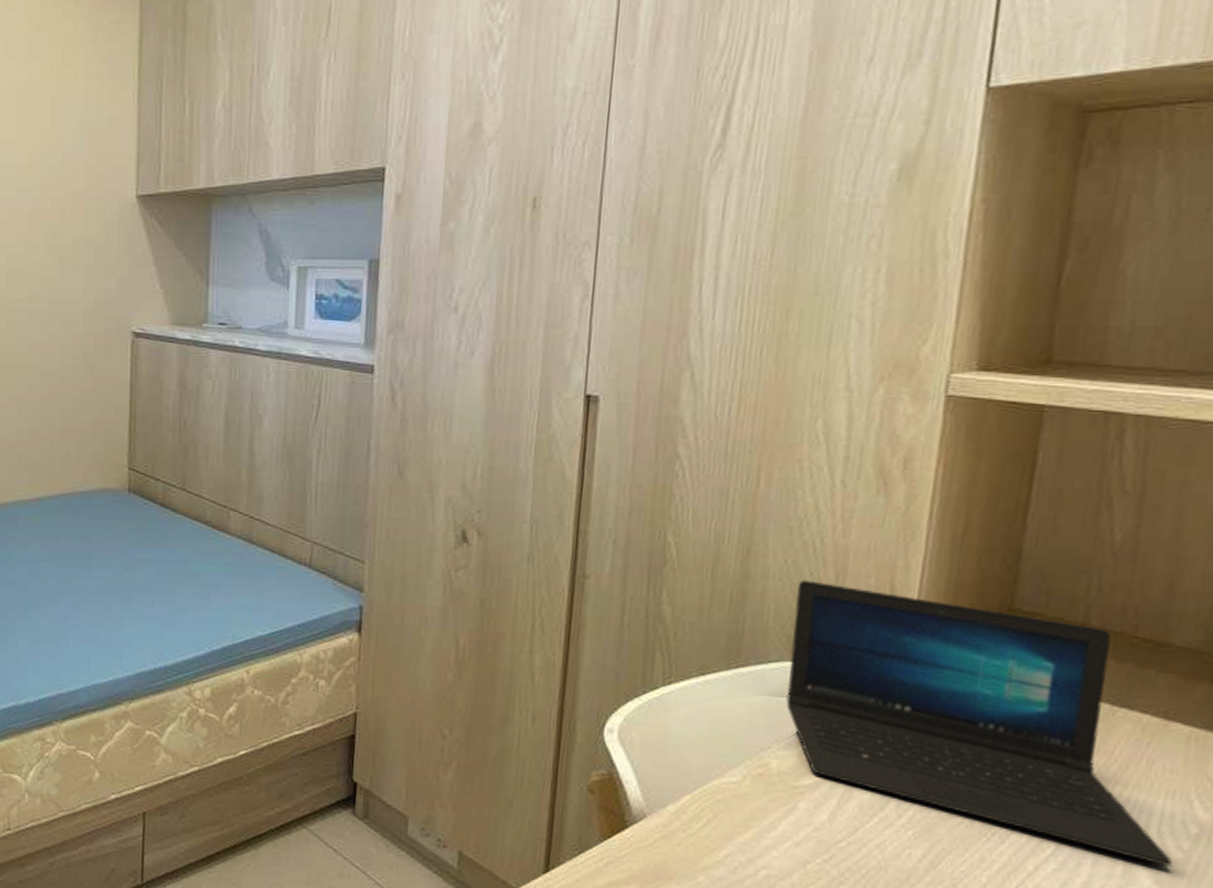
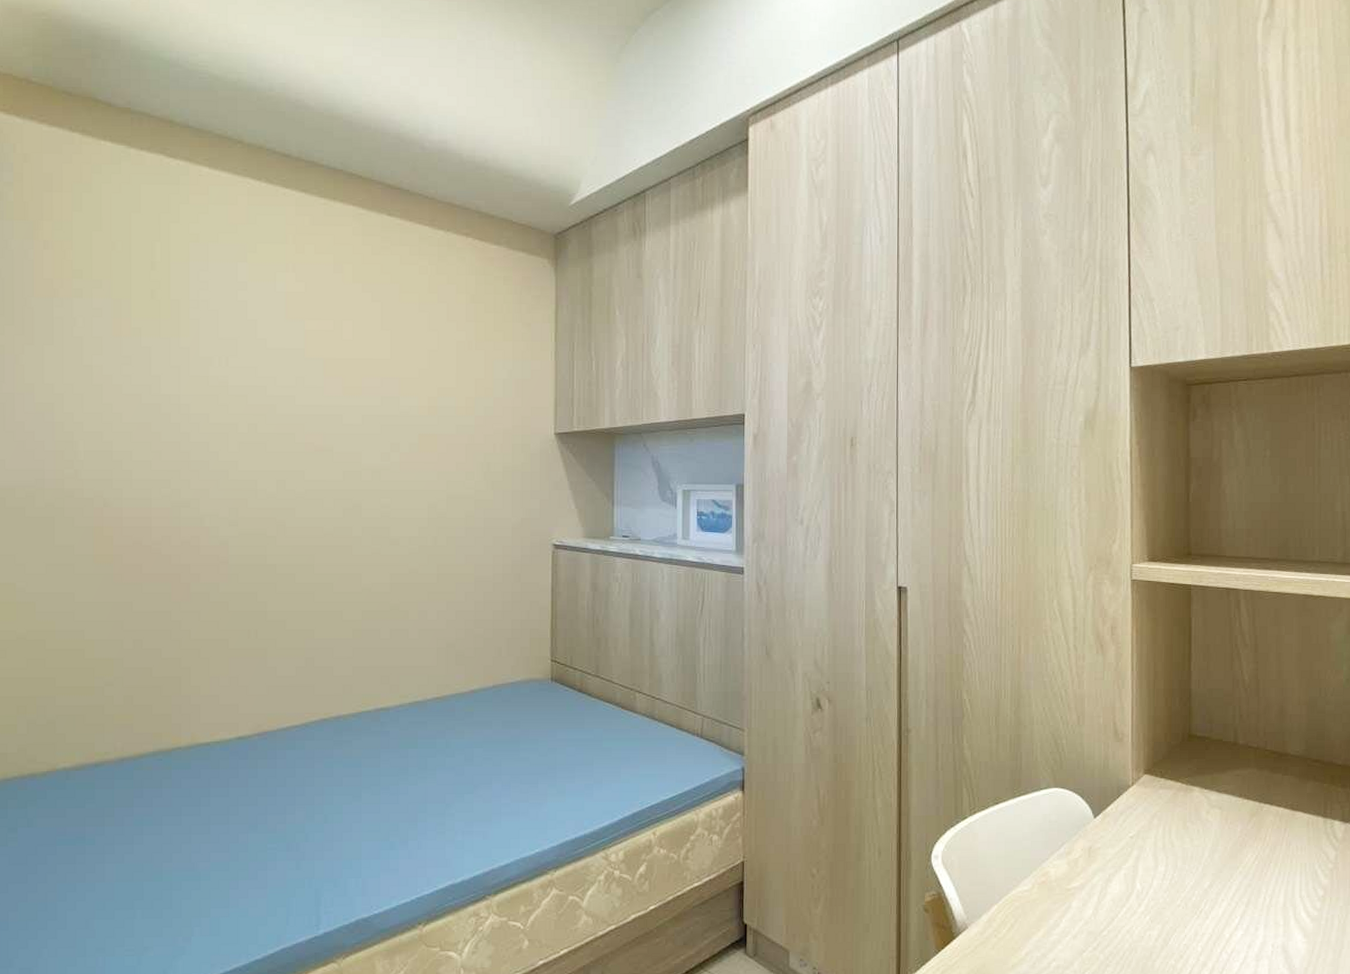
laptop: present [786,580,1172,866] -> none [1053,723,1312,923]

